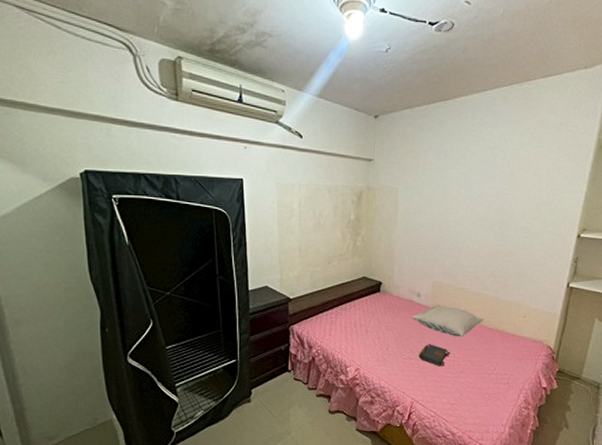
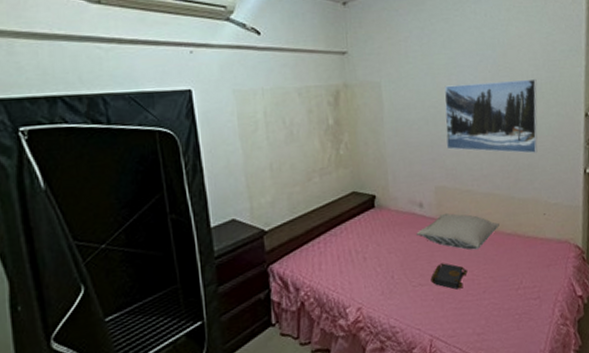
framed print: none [447,197,538,264] -> present [444,78,538,154]

